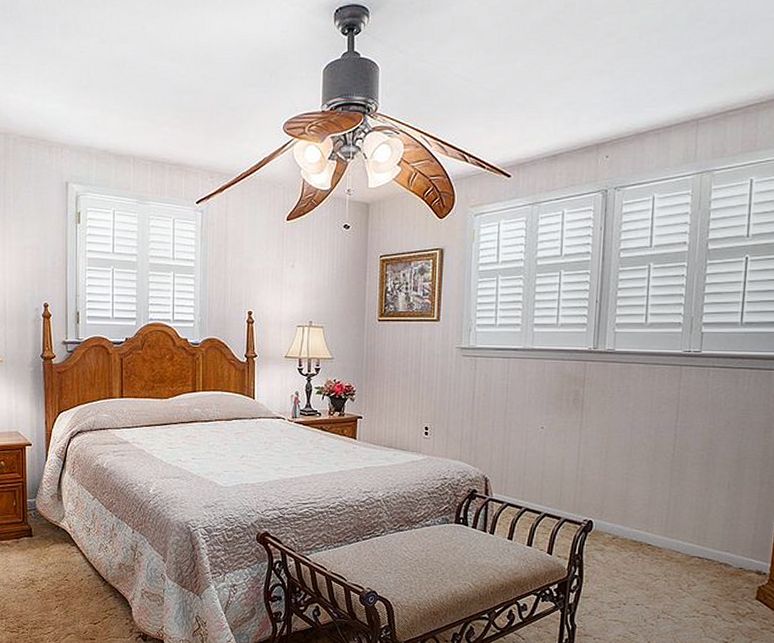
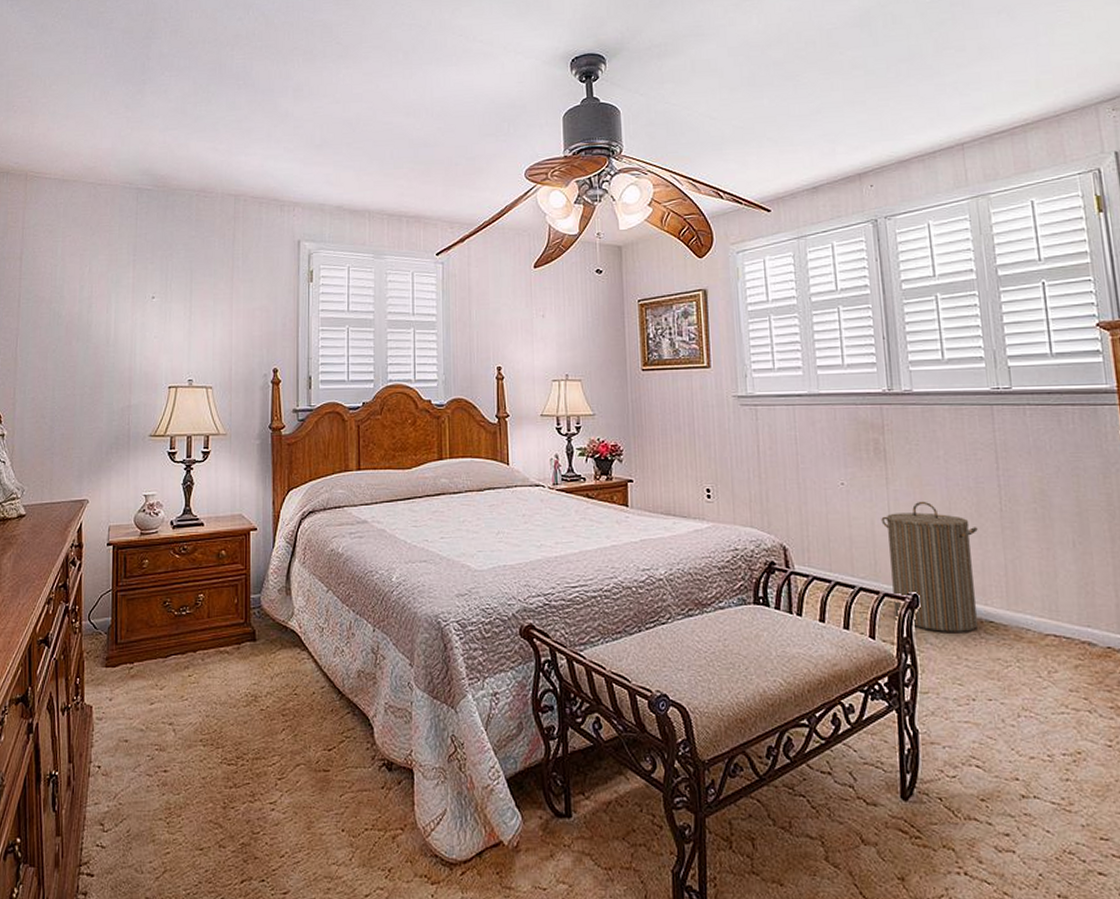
laundry hamper: none [571,445,651,552] -> present [881,501,979,632]

